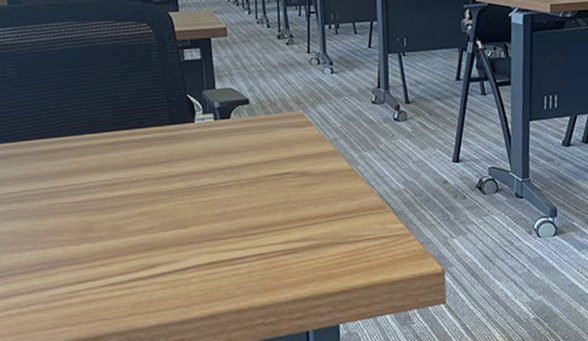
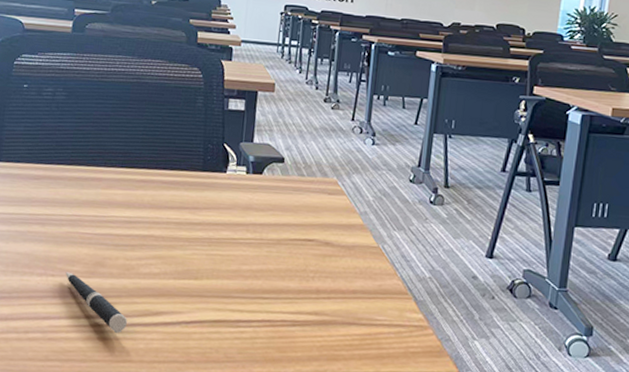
pen: none [54,242,126,291] -> present [65,272,127,333]

